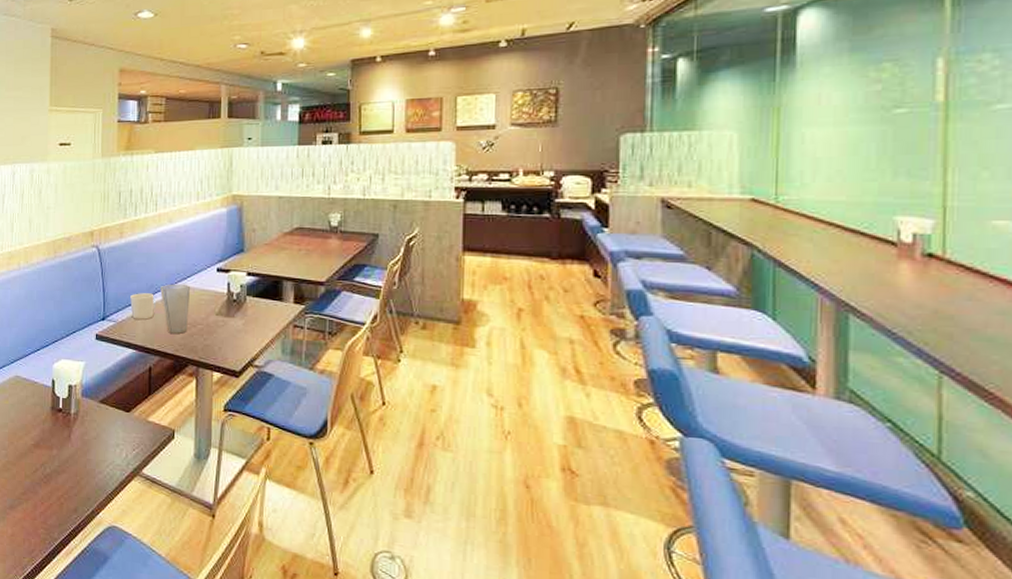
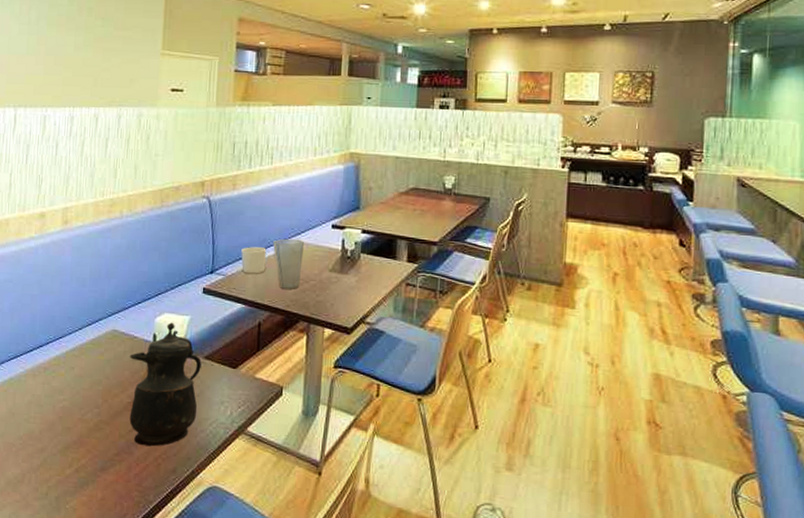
coffeepot: none [31,368,97,487] -> present [129,322,202,447]

